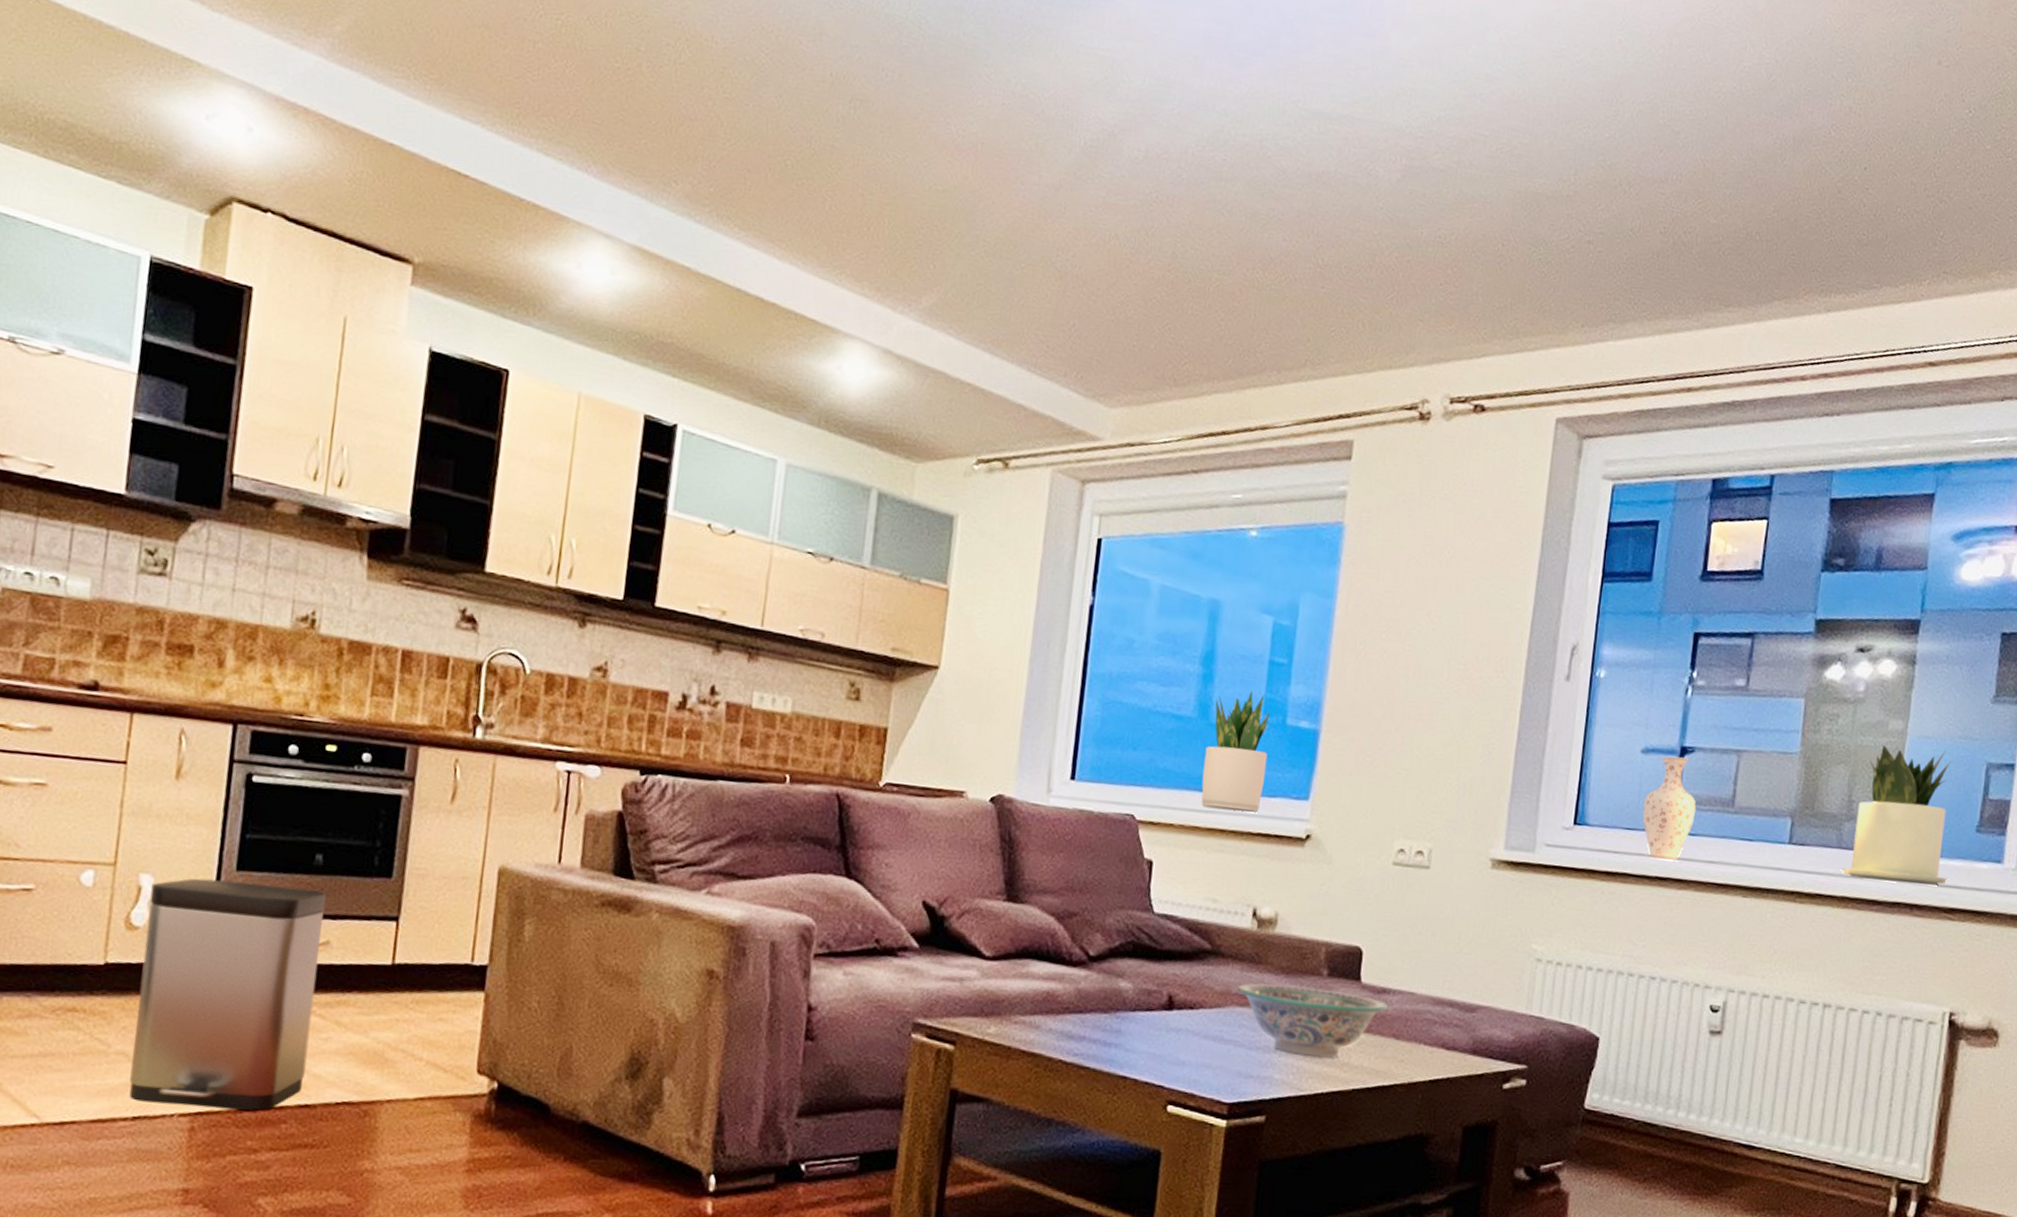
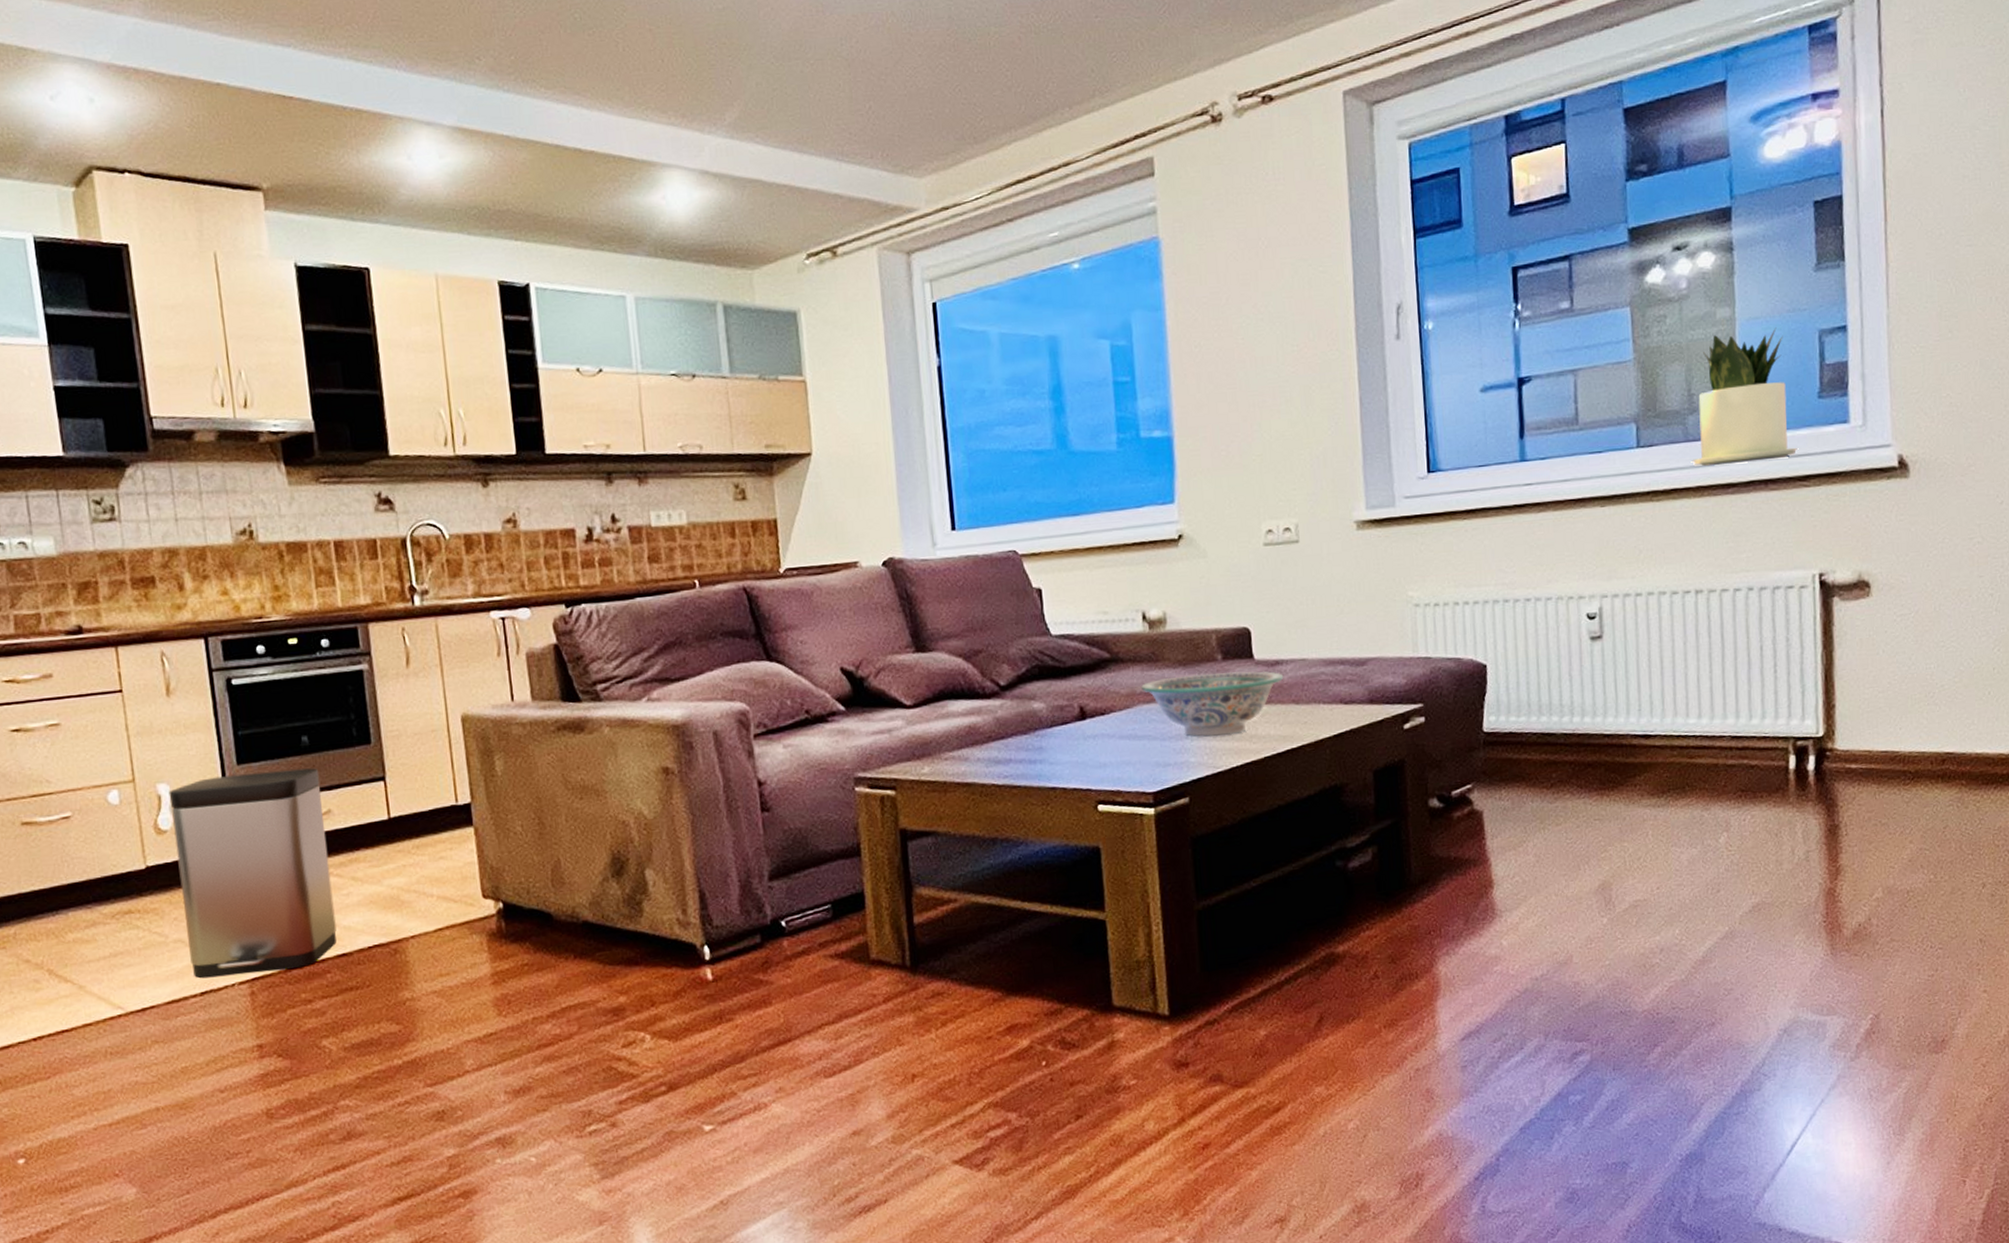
planter: present [1201,691,1272,814] -> none [1070,414,1131,530]
vase: present [1642,756,1697,861] -> none [1491,388,1543,490]

